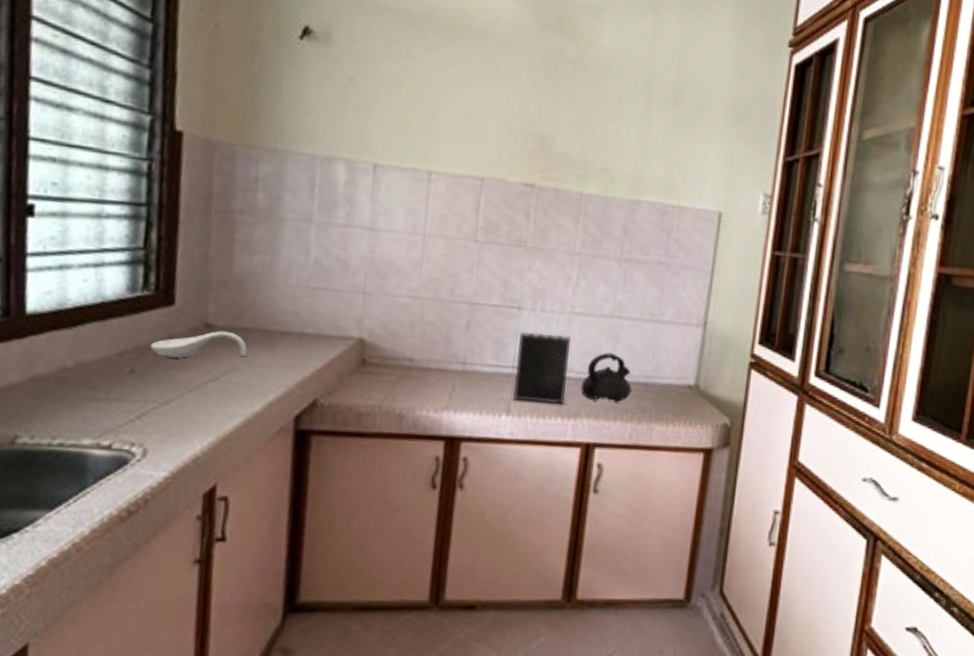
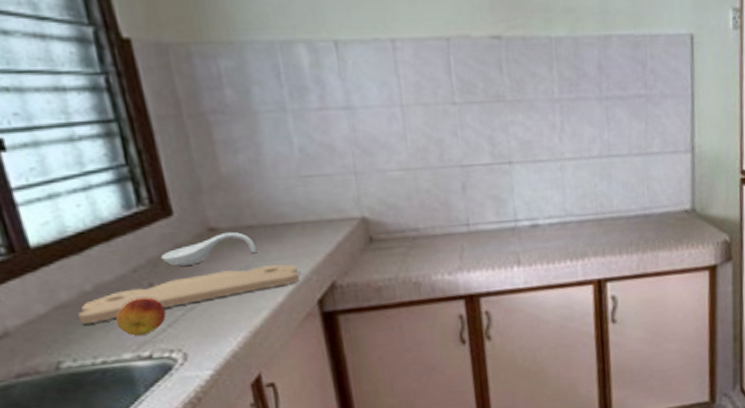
cutting board: none [50,369,283,402] -> present [78,264,299,324]
fruit: none [86,382,139,423] -> present [115,296,167,336]
knife block: present [513,300,572,406] -> none [515,151,570,252]
teapot: present [580,352,632,403] -> none [583,191,632,240]

